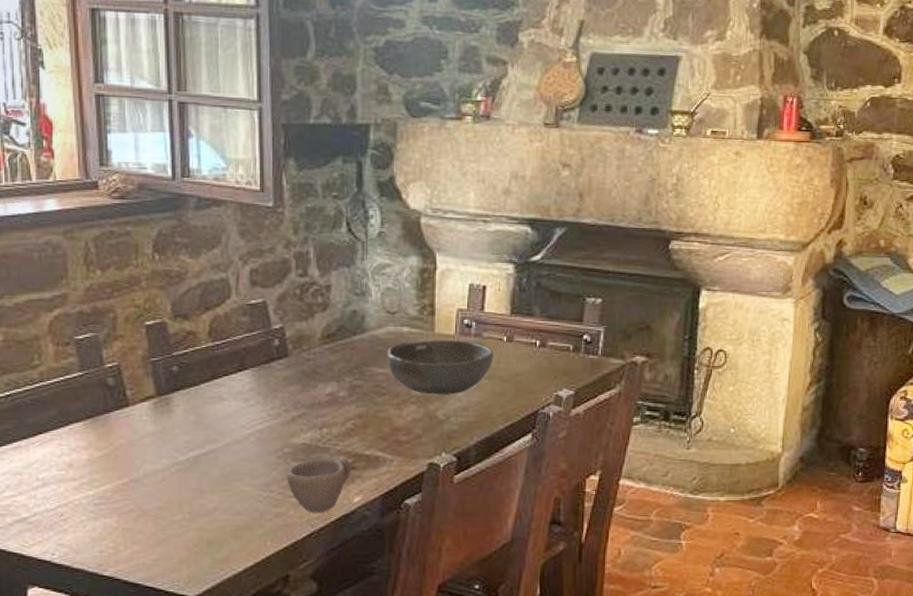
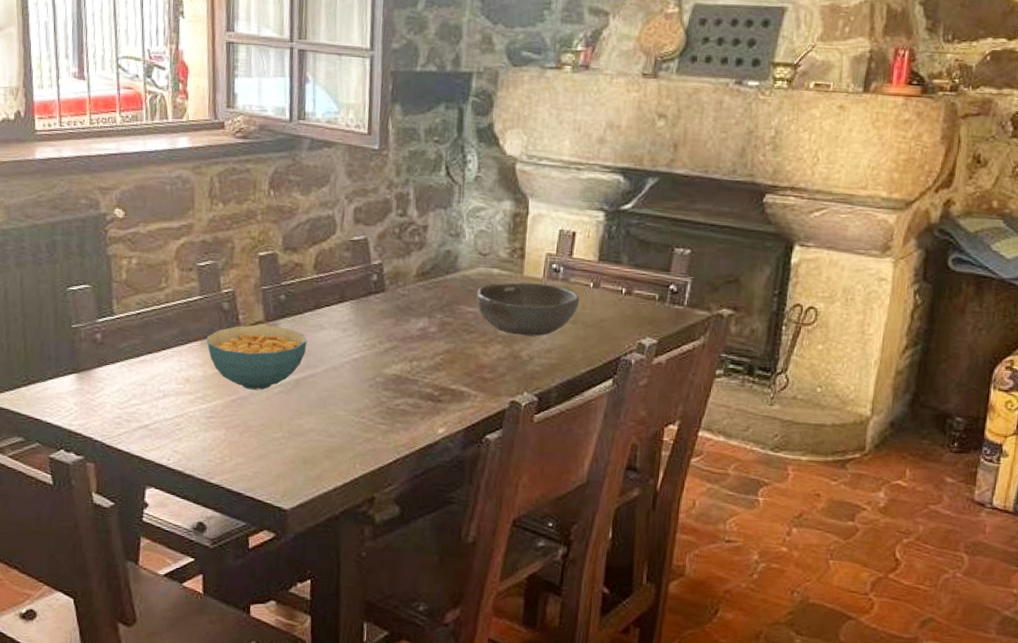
cereal bowl: none [90,400,205,471] -> present [206,325,307,390]
cup: present [287,458,351,514] -> none [377,389,437,442]

